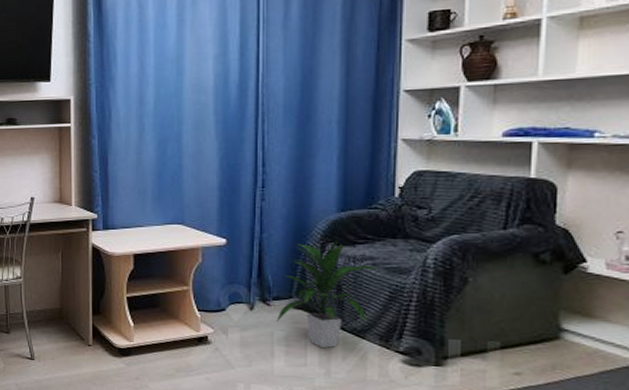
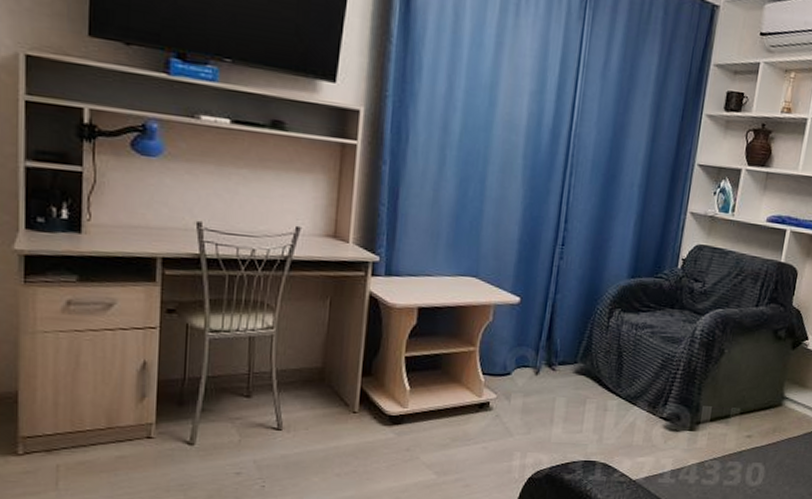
indoor plant: present [276,241,377,348] -> none [559,307,654,414]

